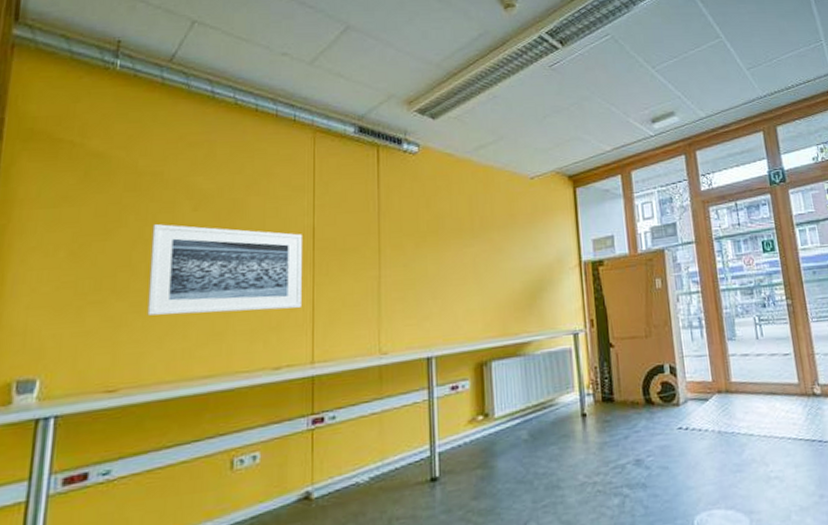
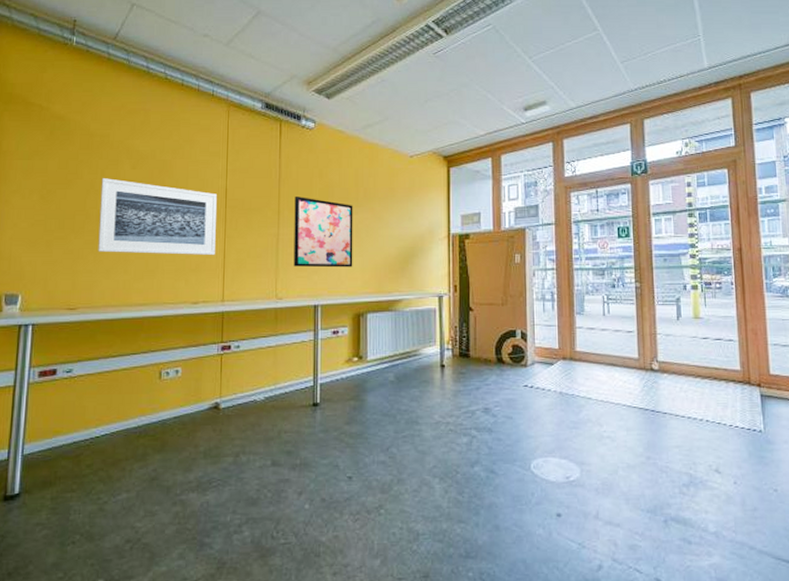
wall art: none [398,231,472,314] -> present [293,197,353,268]

